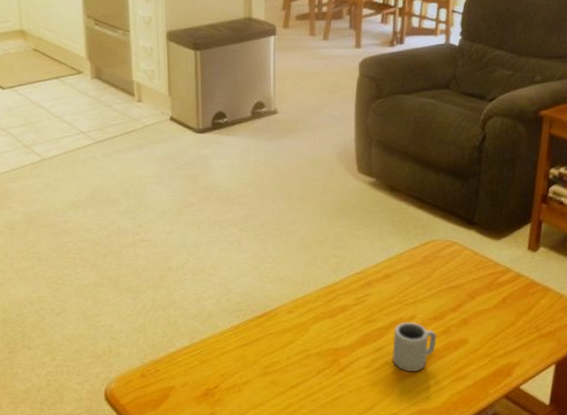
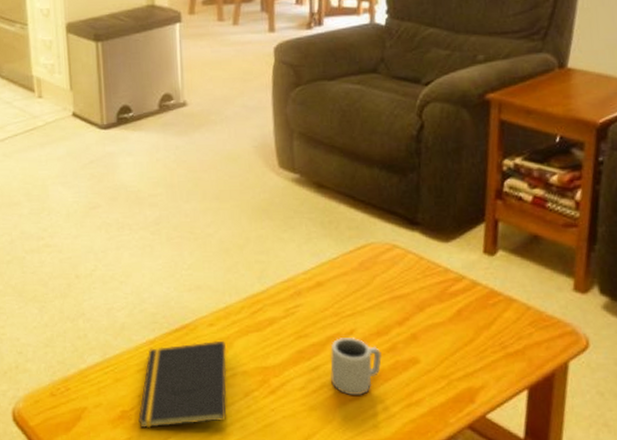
notepad: none [221,325,303,403] -> present [138,340,227,428]

